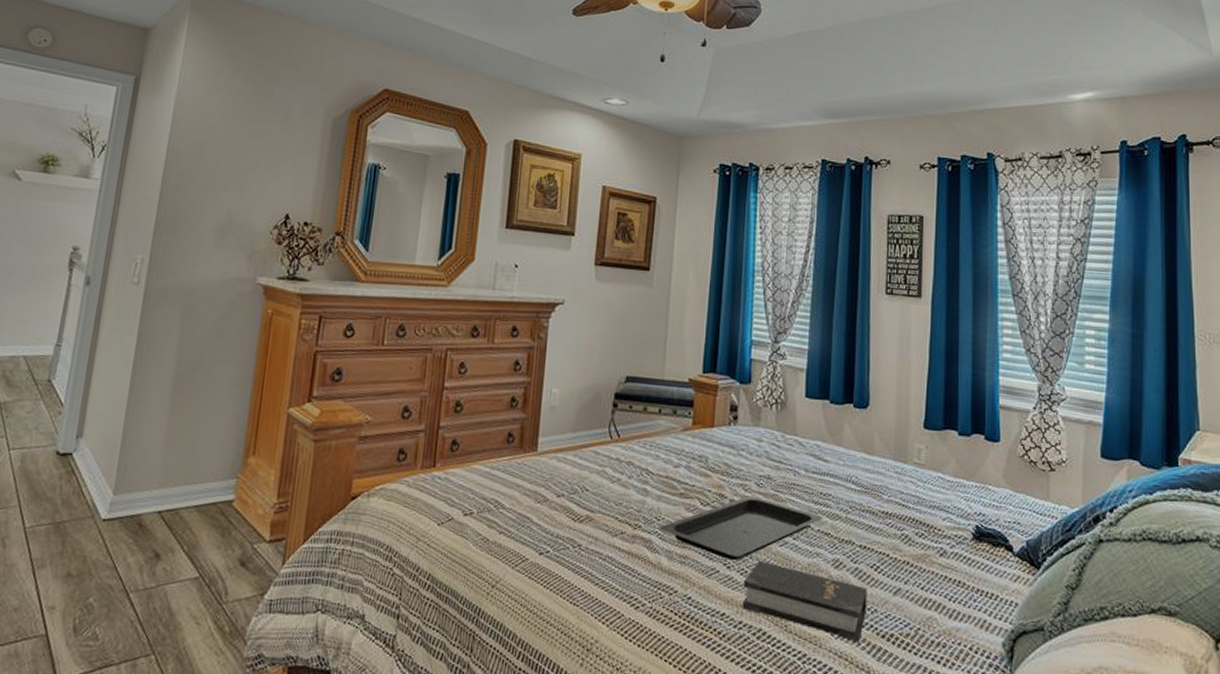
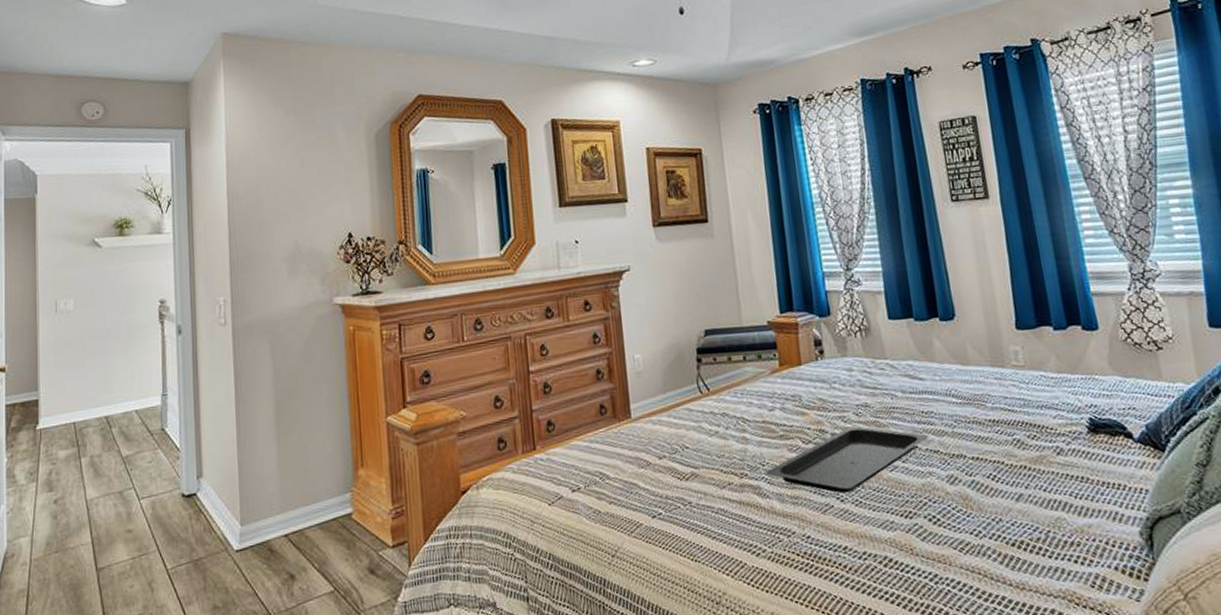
hardback book: present [742,560,867,643] -> none [859,488,992,555]

